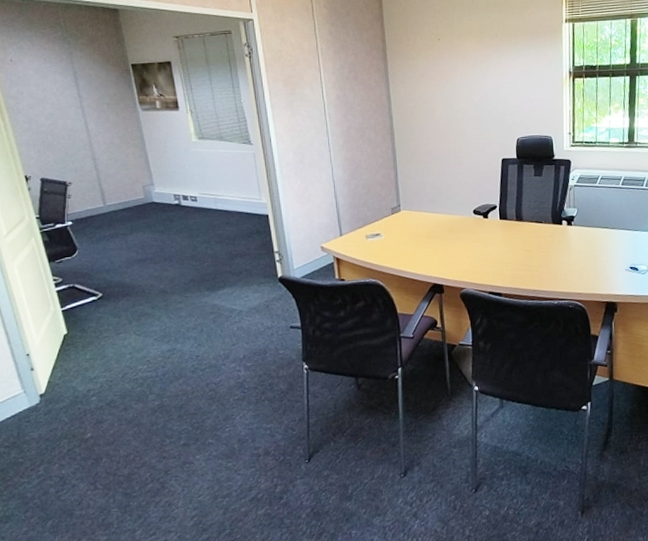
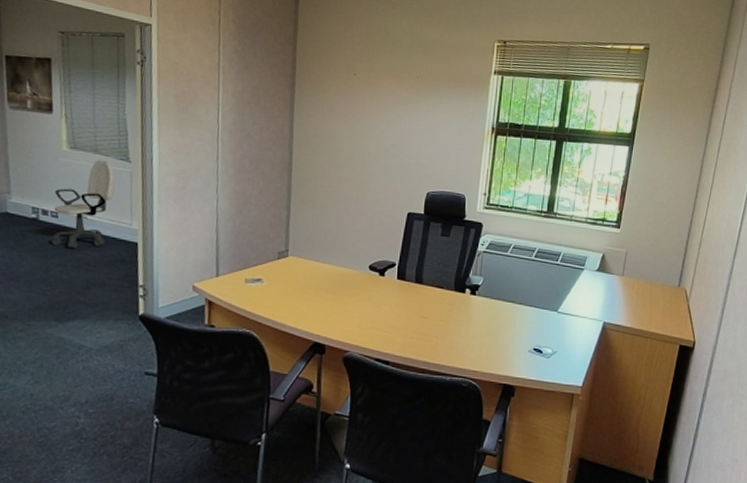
office chair: none [190,146,242,227] -> present [51,160,116,249]

